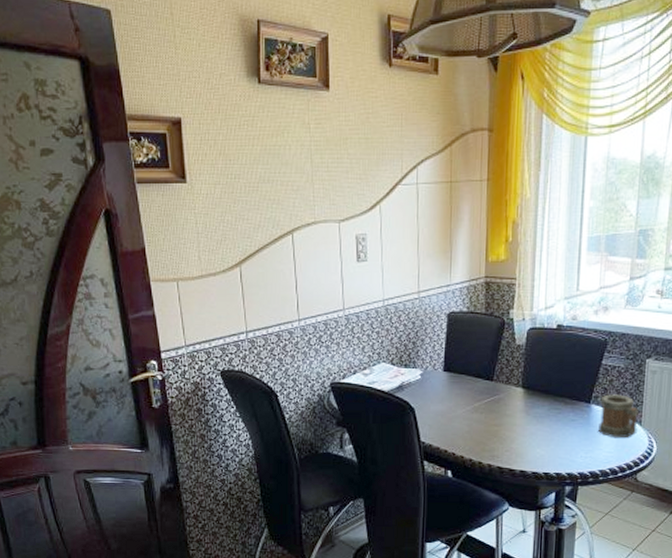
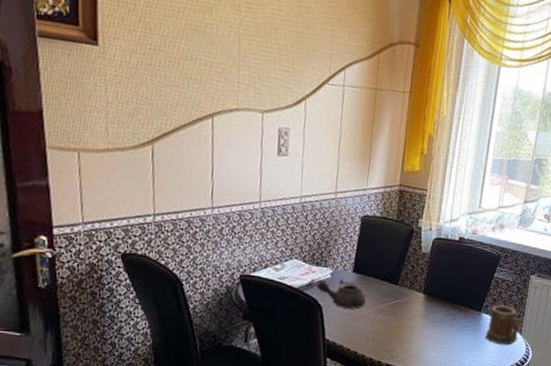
teapot: none [407,379,460,409] -> present [316,279,366,309]

